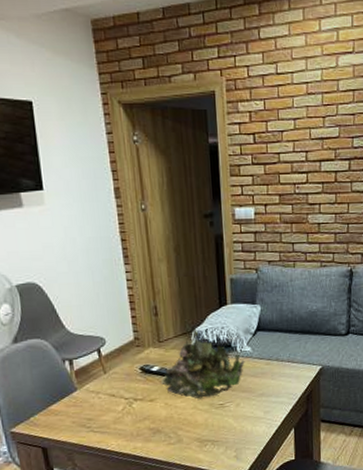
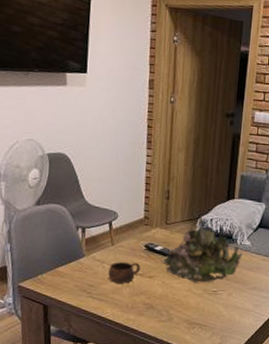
cup: none [105,387,140,413] -> present [108,262,141,284]

